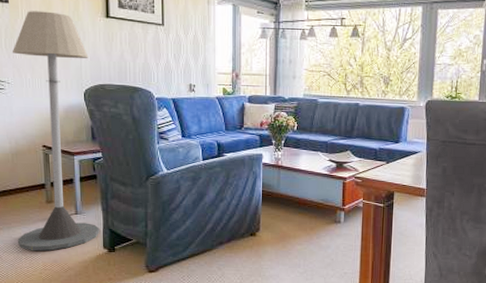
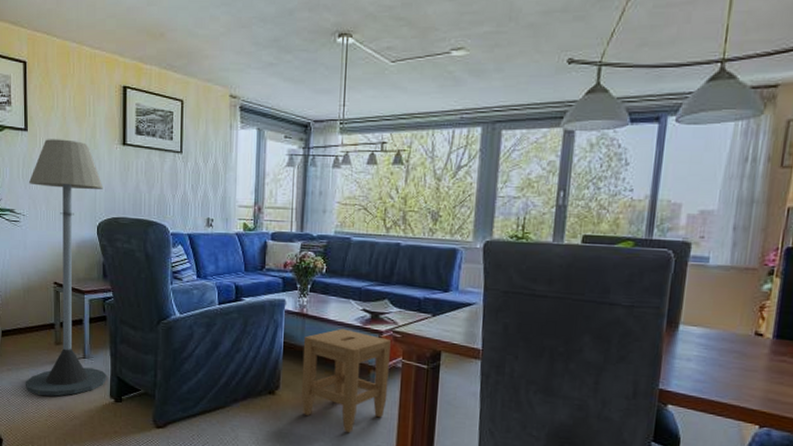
stool: none [279,177,353,263] -> present [301,328,391,432]

